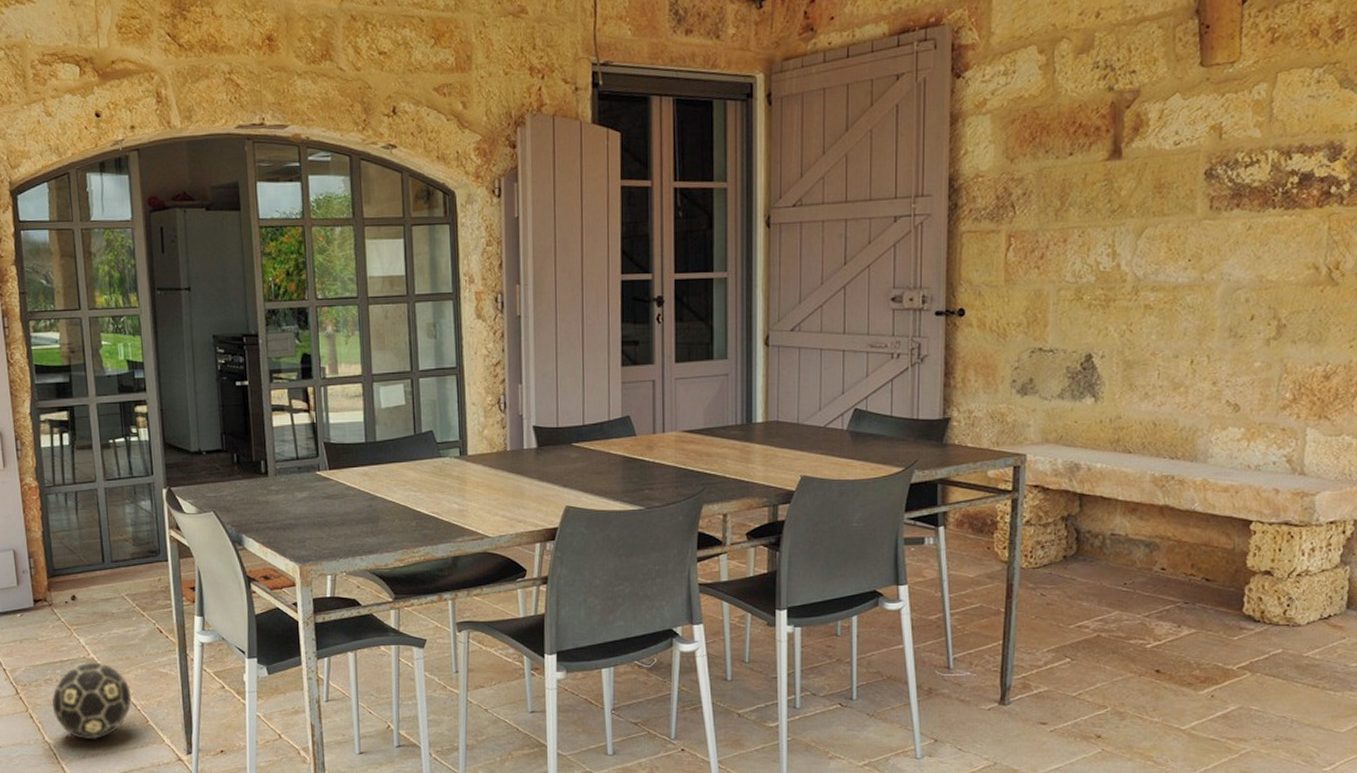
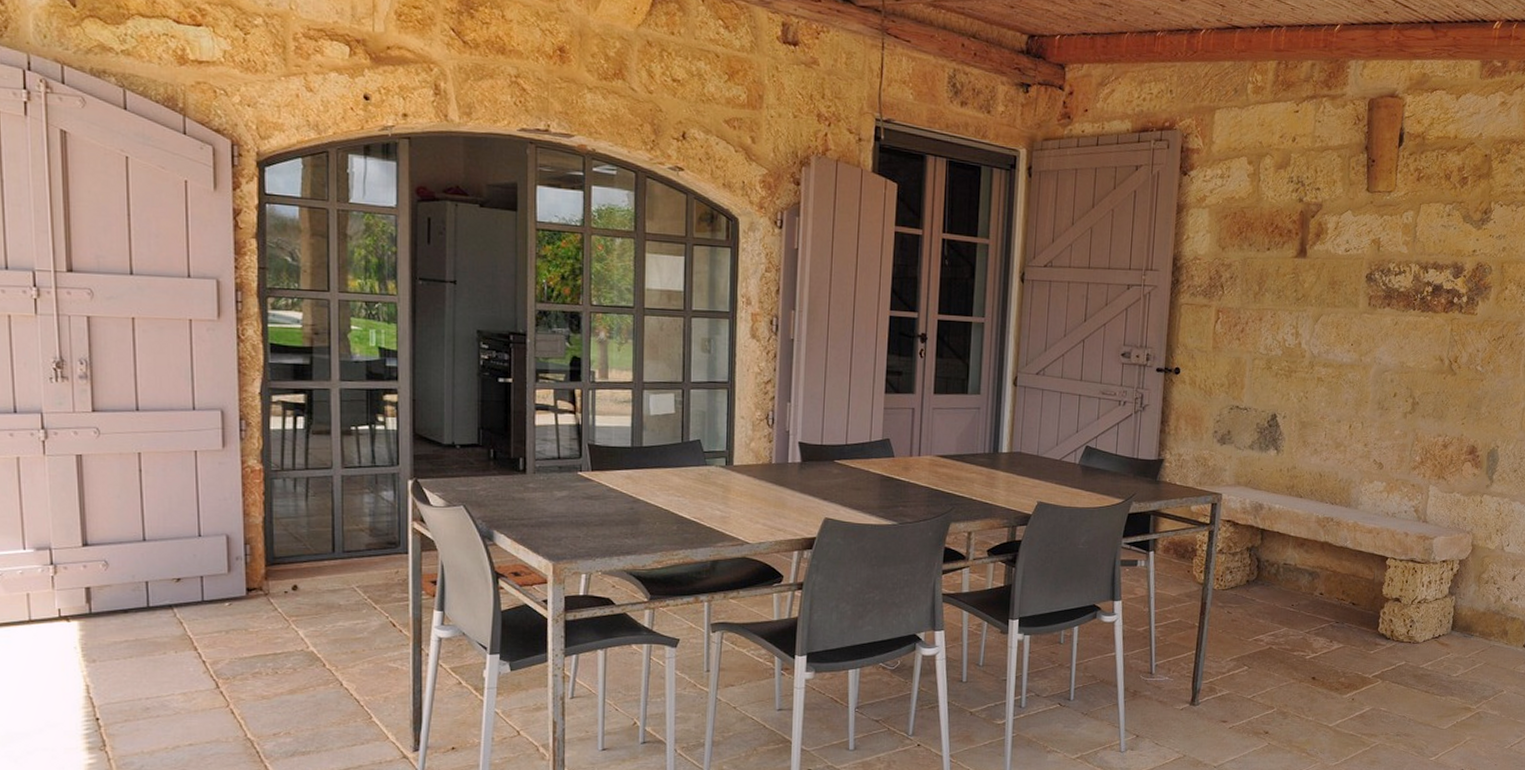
decorative ball: present [52,663,132,739] -> none [259,656,355,736]

